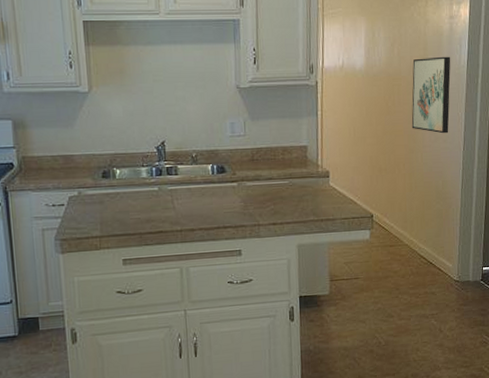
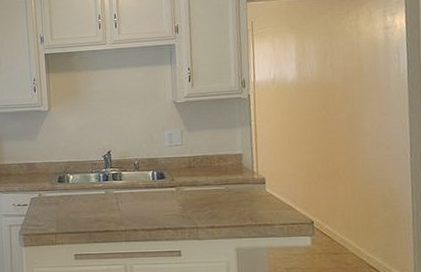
wall art: present [411,56,451,134] -> none [347,65,392,141]

